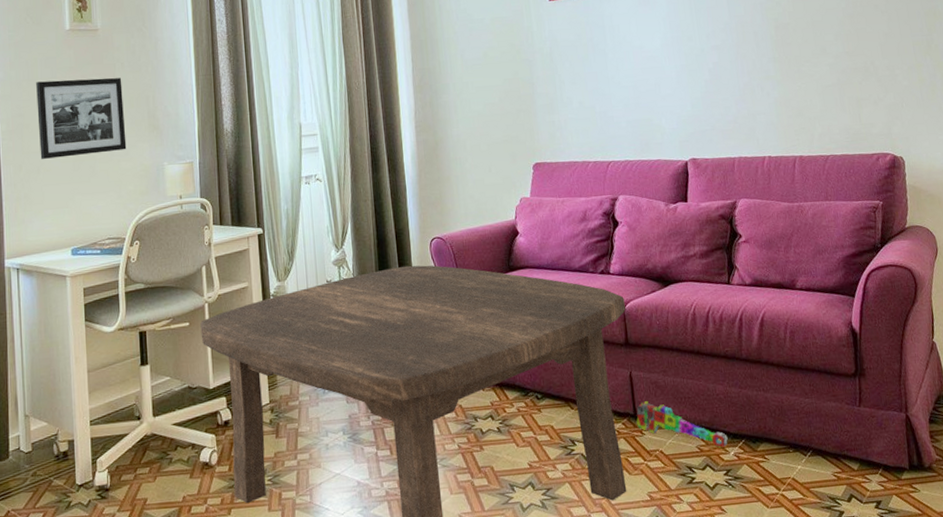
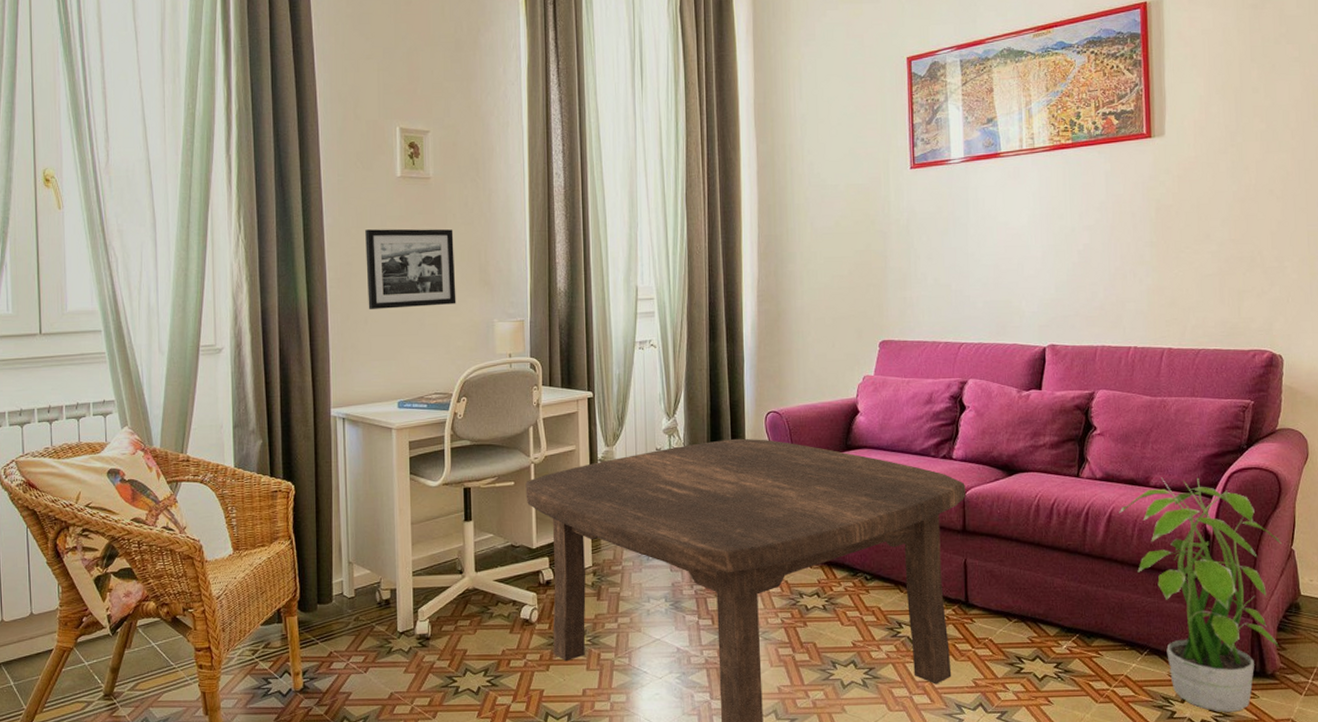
pipe wrench: present [636,401,728,448] -> none [967,589,1062,640]
potted plant: none [770,277,933,509] -> present [1119,477,1282,712]

